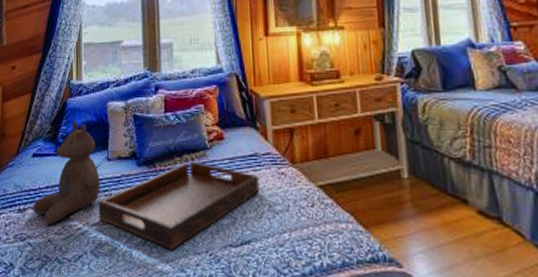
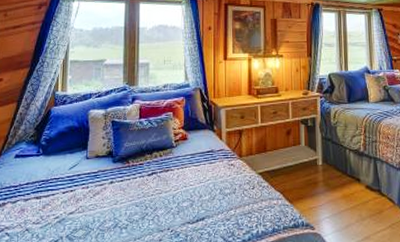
bear: present [33,121,100,225] -> none [12,127,79,216]
serving tray: present [98,161,260,250] -> none [75,157,214,230]

